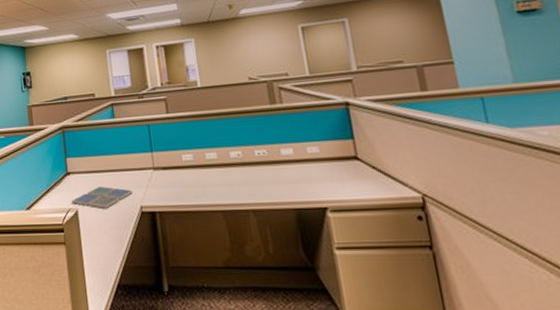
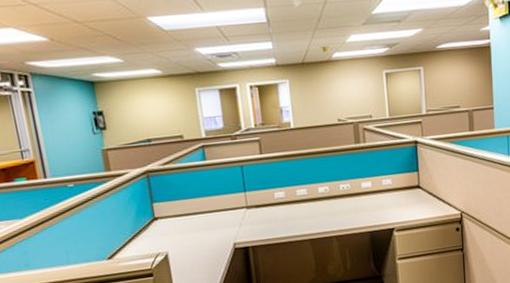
drink coaster: present [71,186,133,208] -> none [160,228,226,249]

